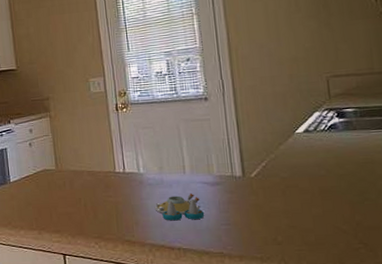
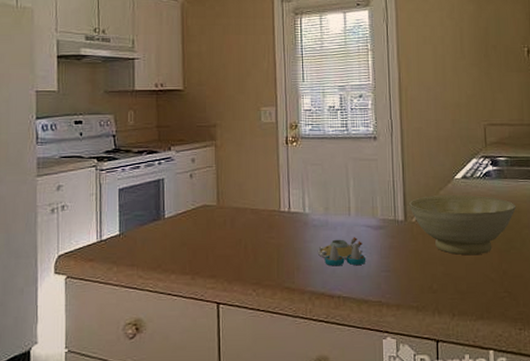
bowl: none [246,148,370,208] -> present [408,195,517,256]

